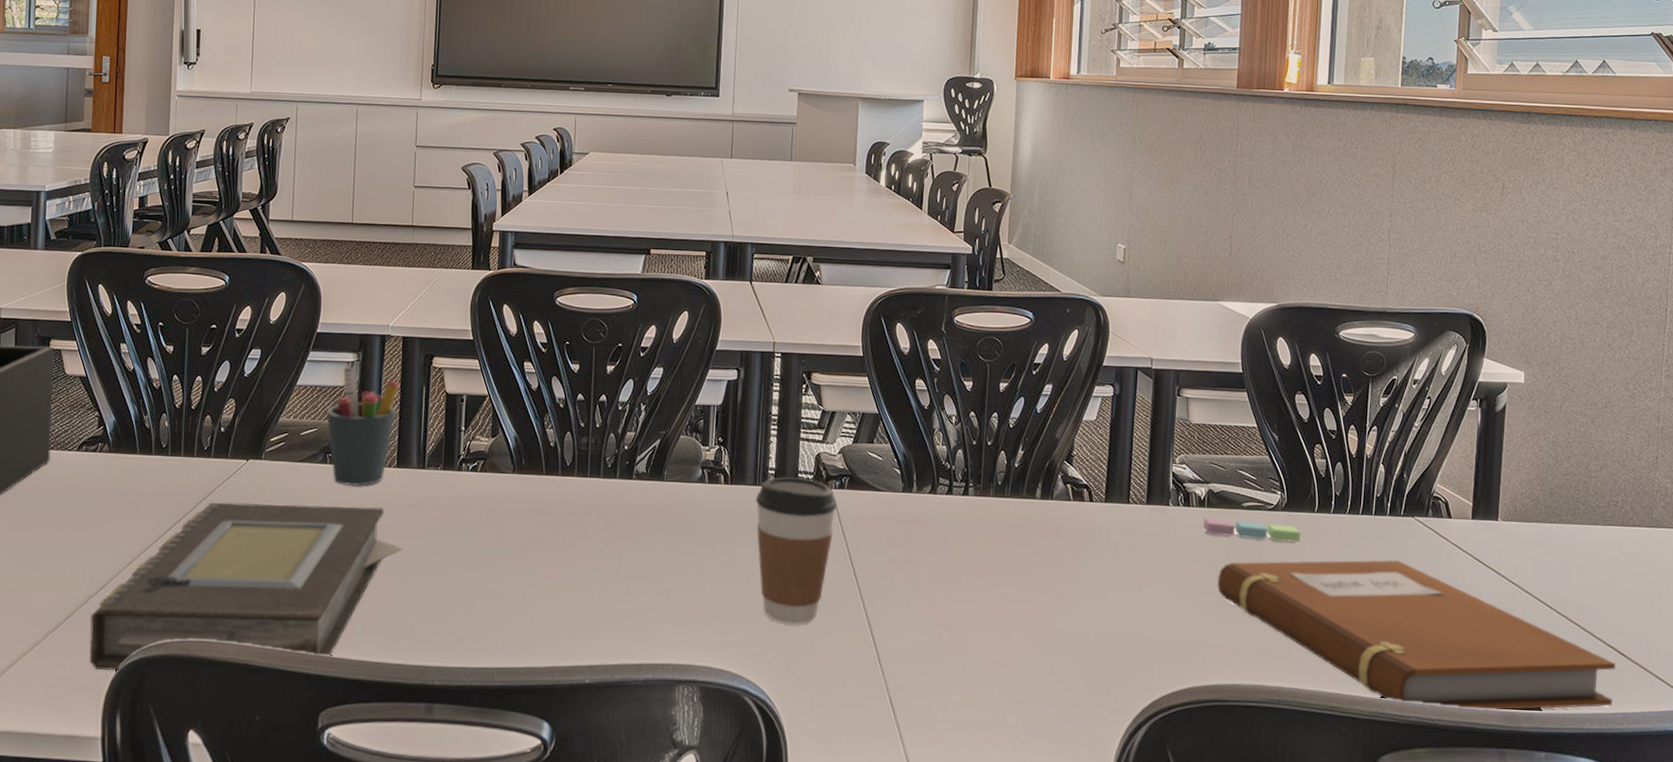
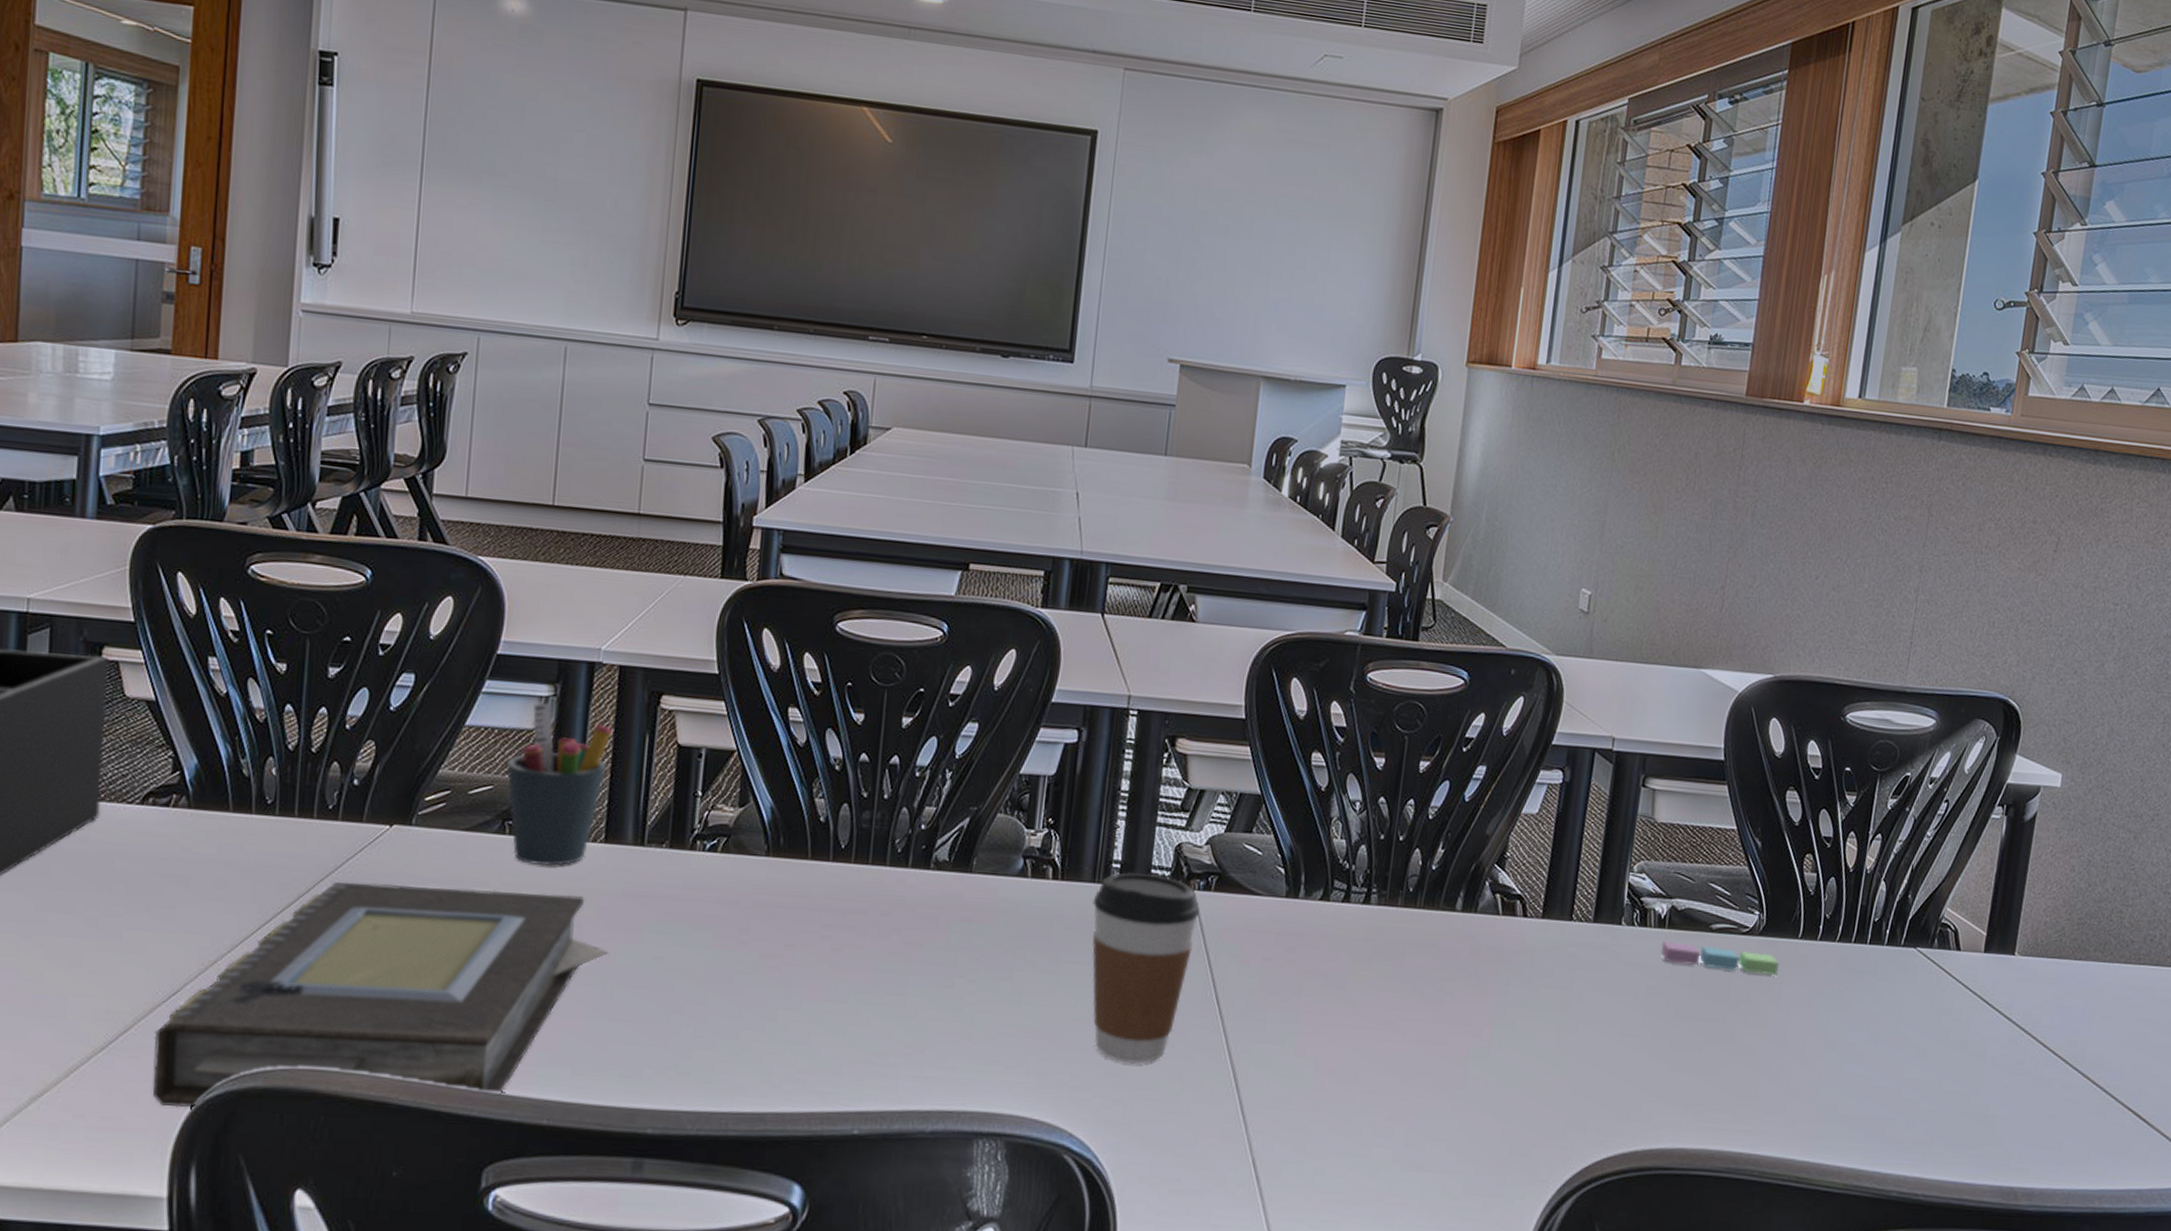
notebook: present [1217,559,1616,711] -> none [1672,997,2135,1185]

